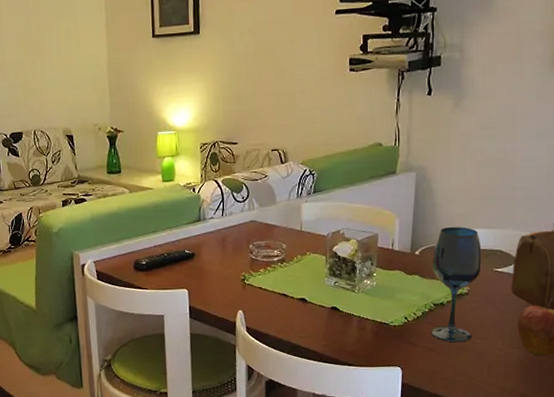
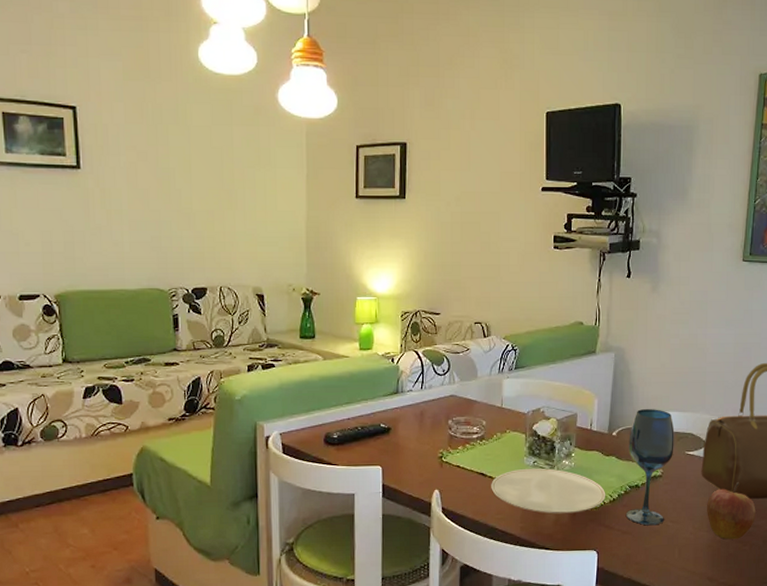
plate: none [293,288,410,332] -> present [491,468,606,514]

